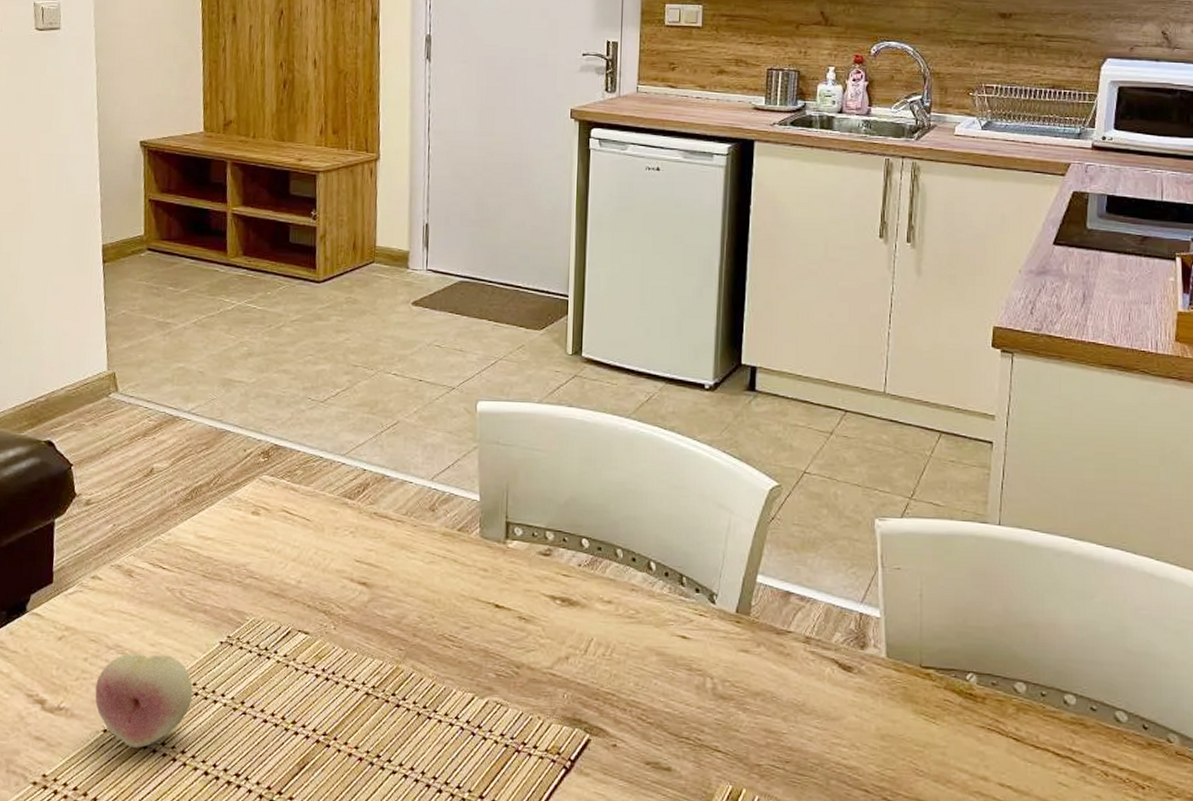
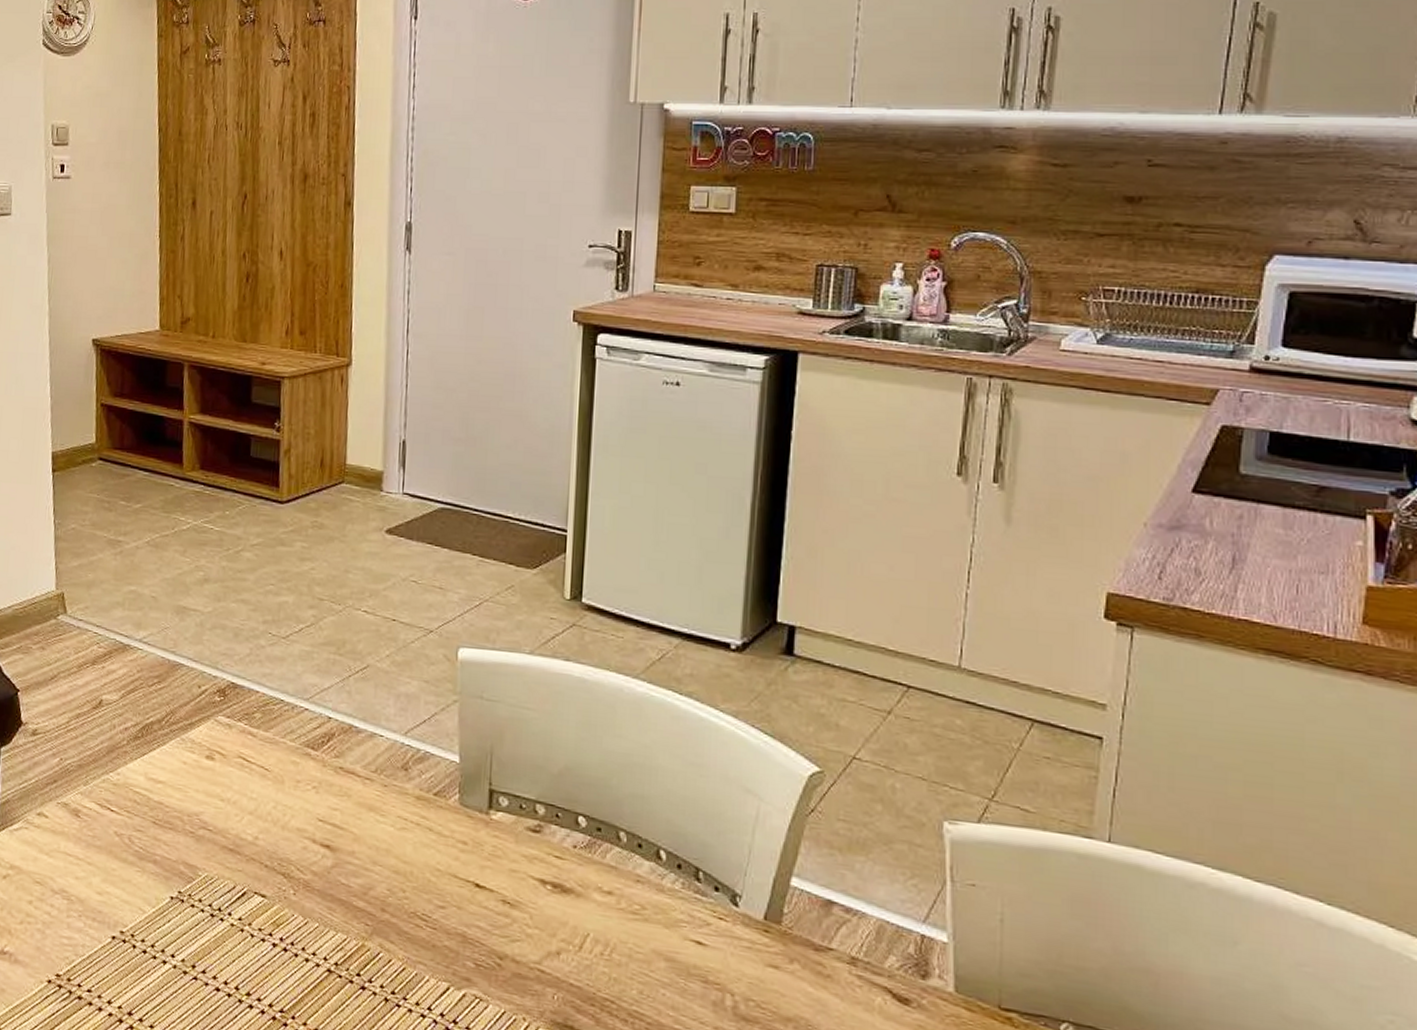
fruit: present [95,653,193,748] -> none [39,900,142,1004]

